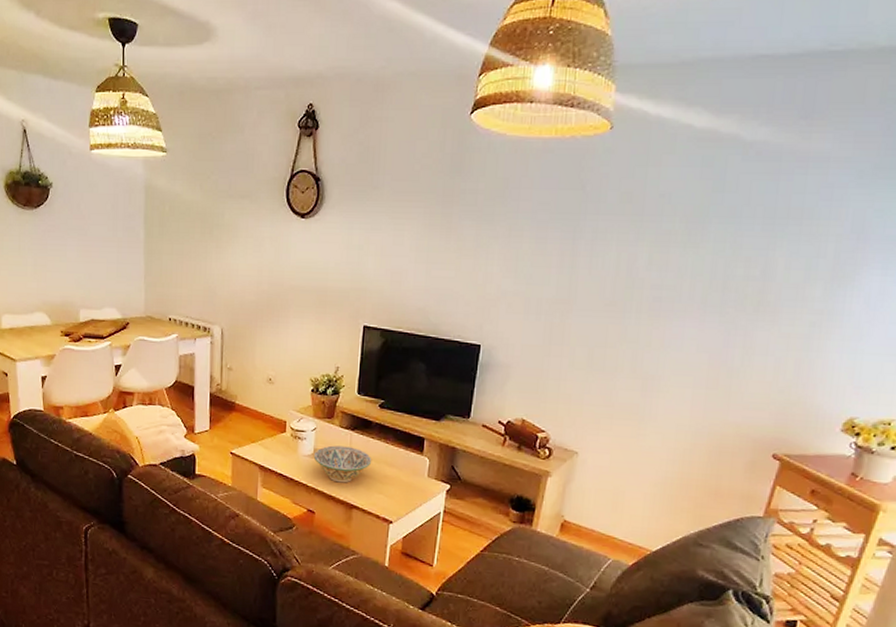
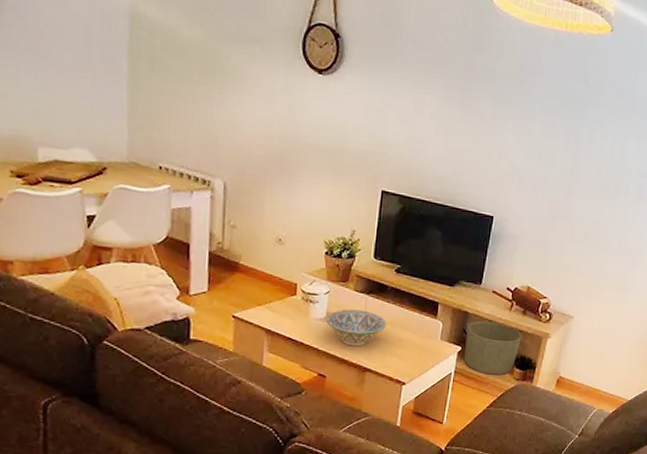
basket: none [453,457,520,517] -> present [464,321,524,375]

